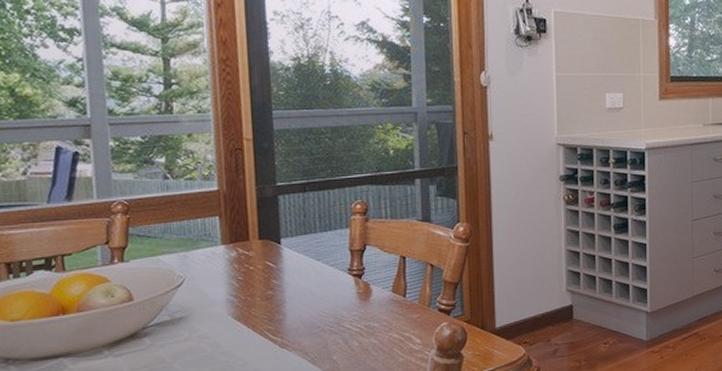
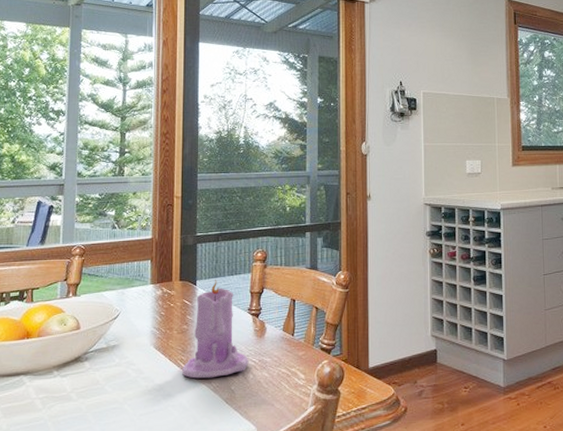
candle: none [270,237,353,350] -> present [182,280,249,379]

